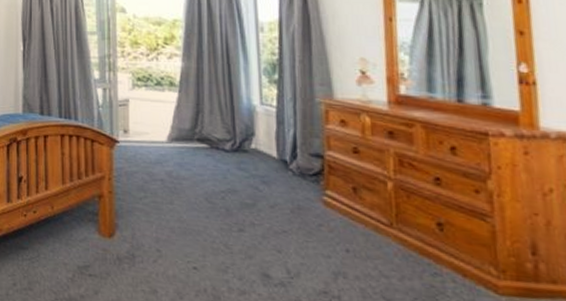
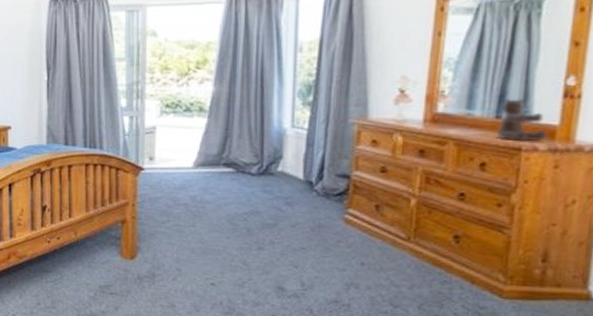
teddy bear: none [460,83,511,127] -> present [496,99,547,142]

